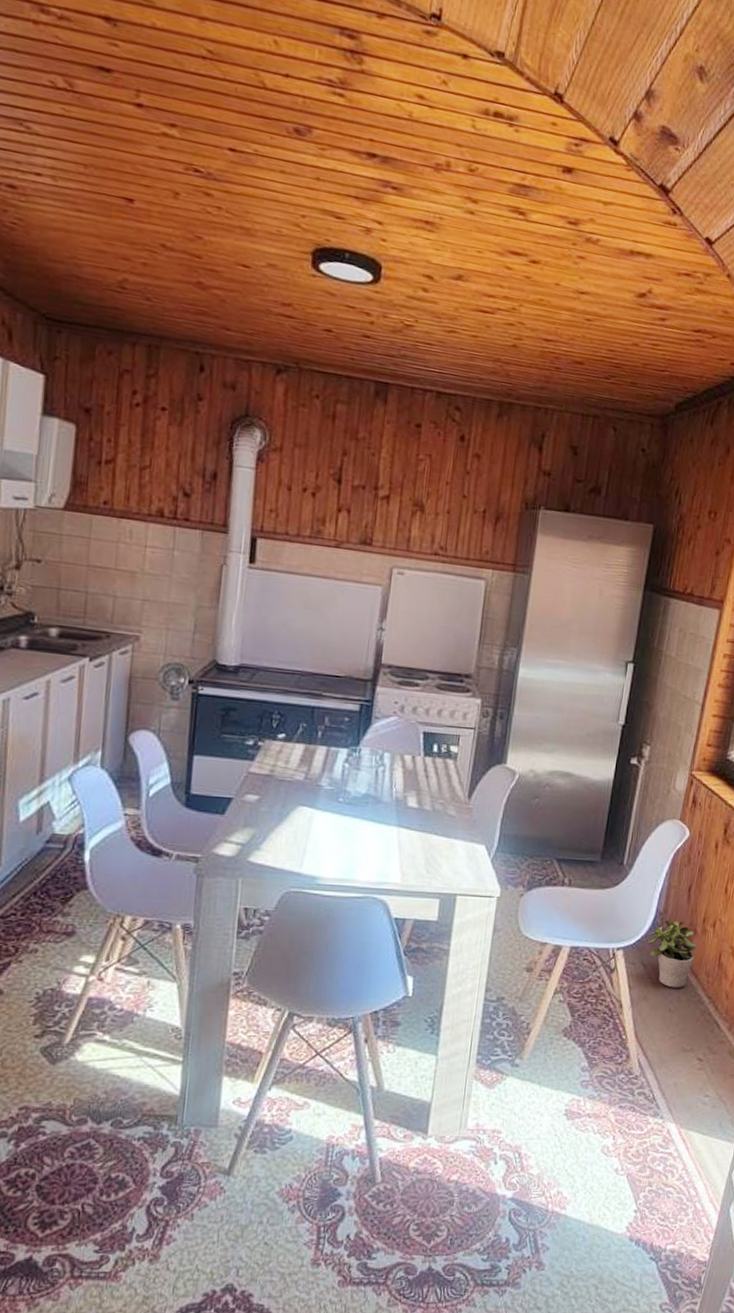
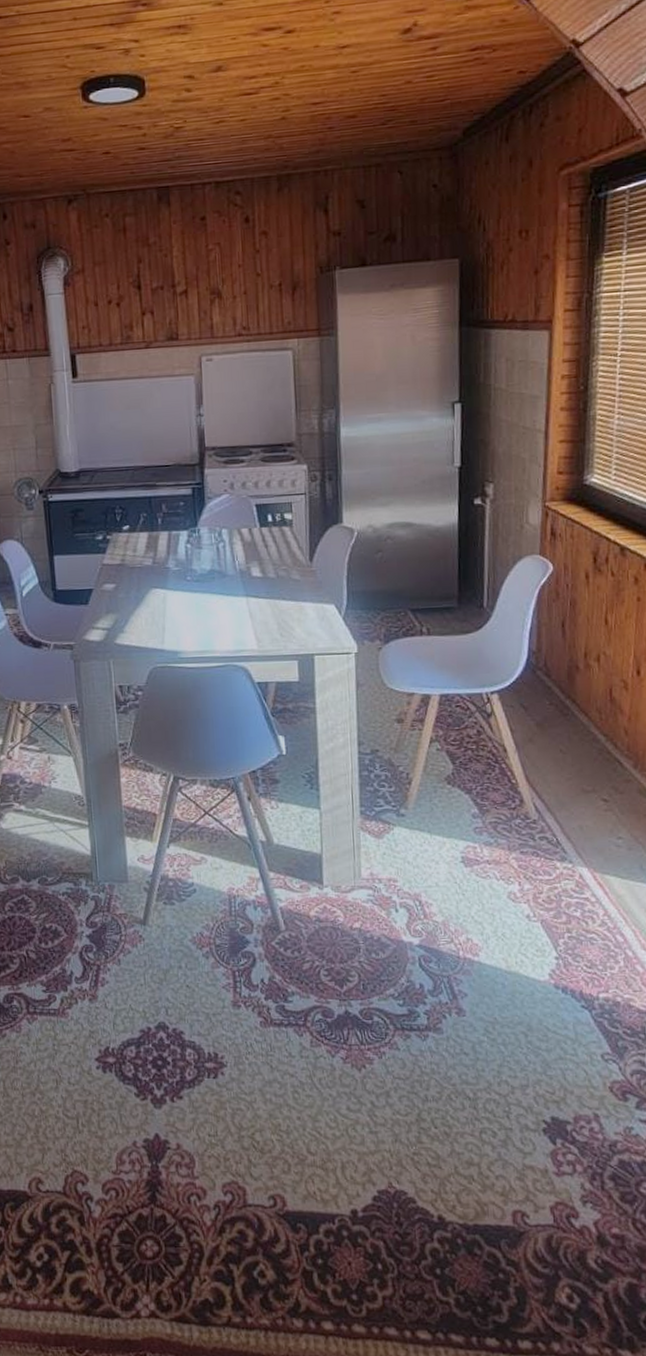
potted plant: present [647,919,697,988] -> none [523,658,582,728]

